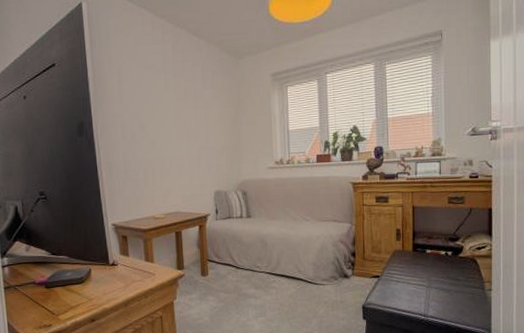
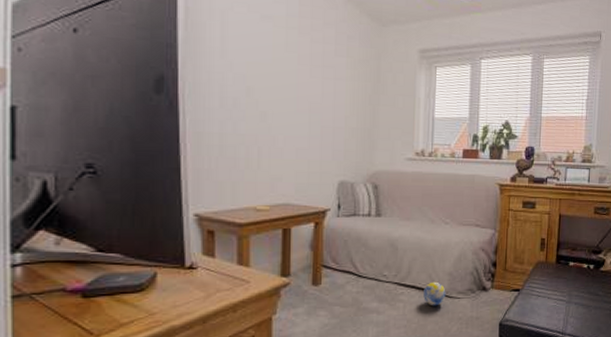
decorative ball: none [292,270,312,292] -> present [424,281,446,306]

